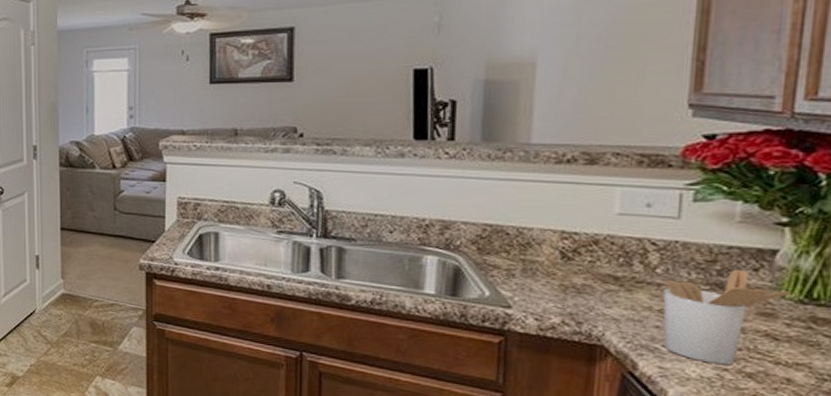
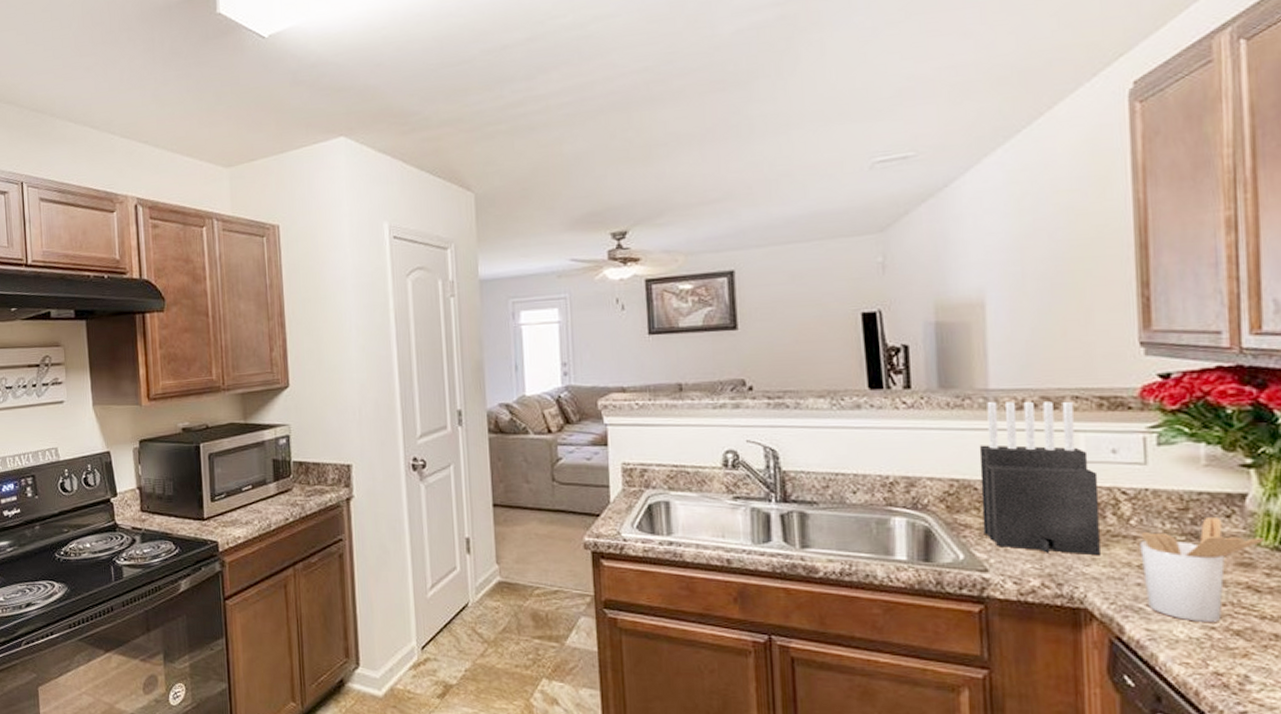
knife block: none [511,154,630,300] -> present [979,401,1100,556]

